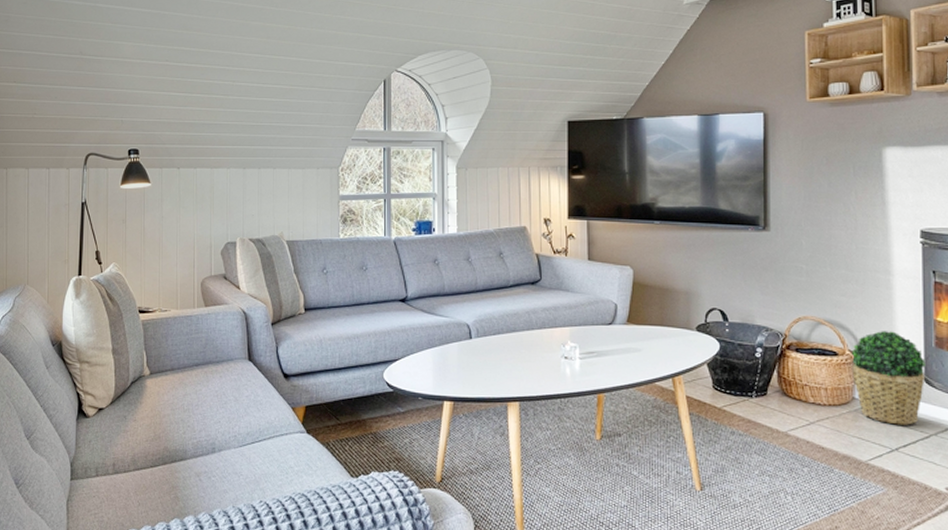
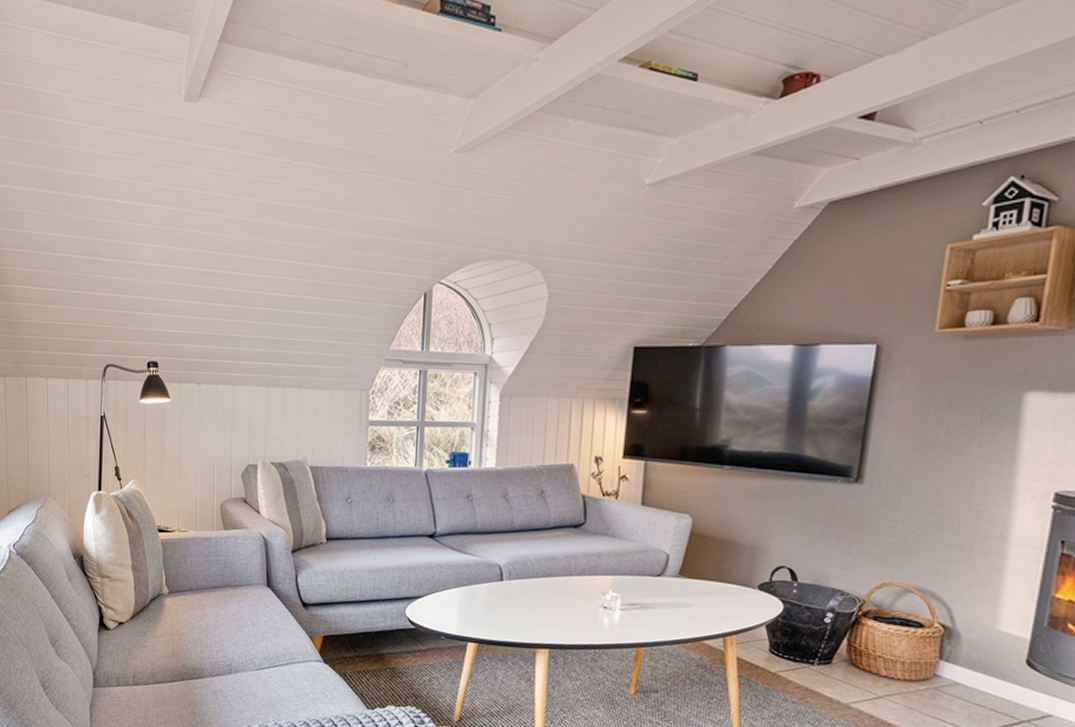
potted plant: present [851,331,926,425] -> none [938,604,1032,709]

